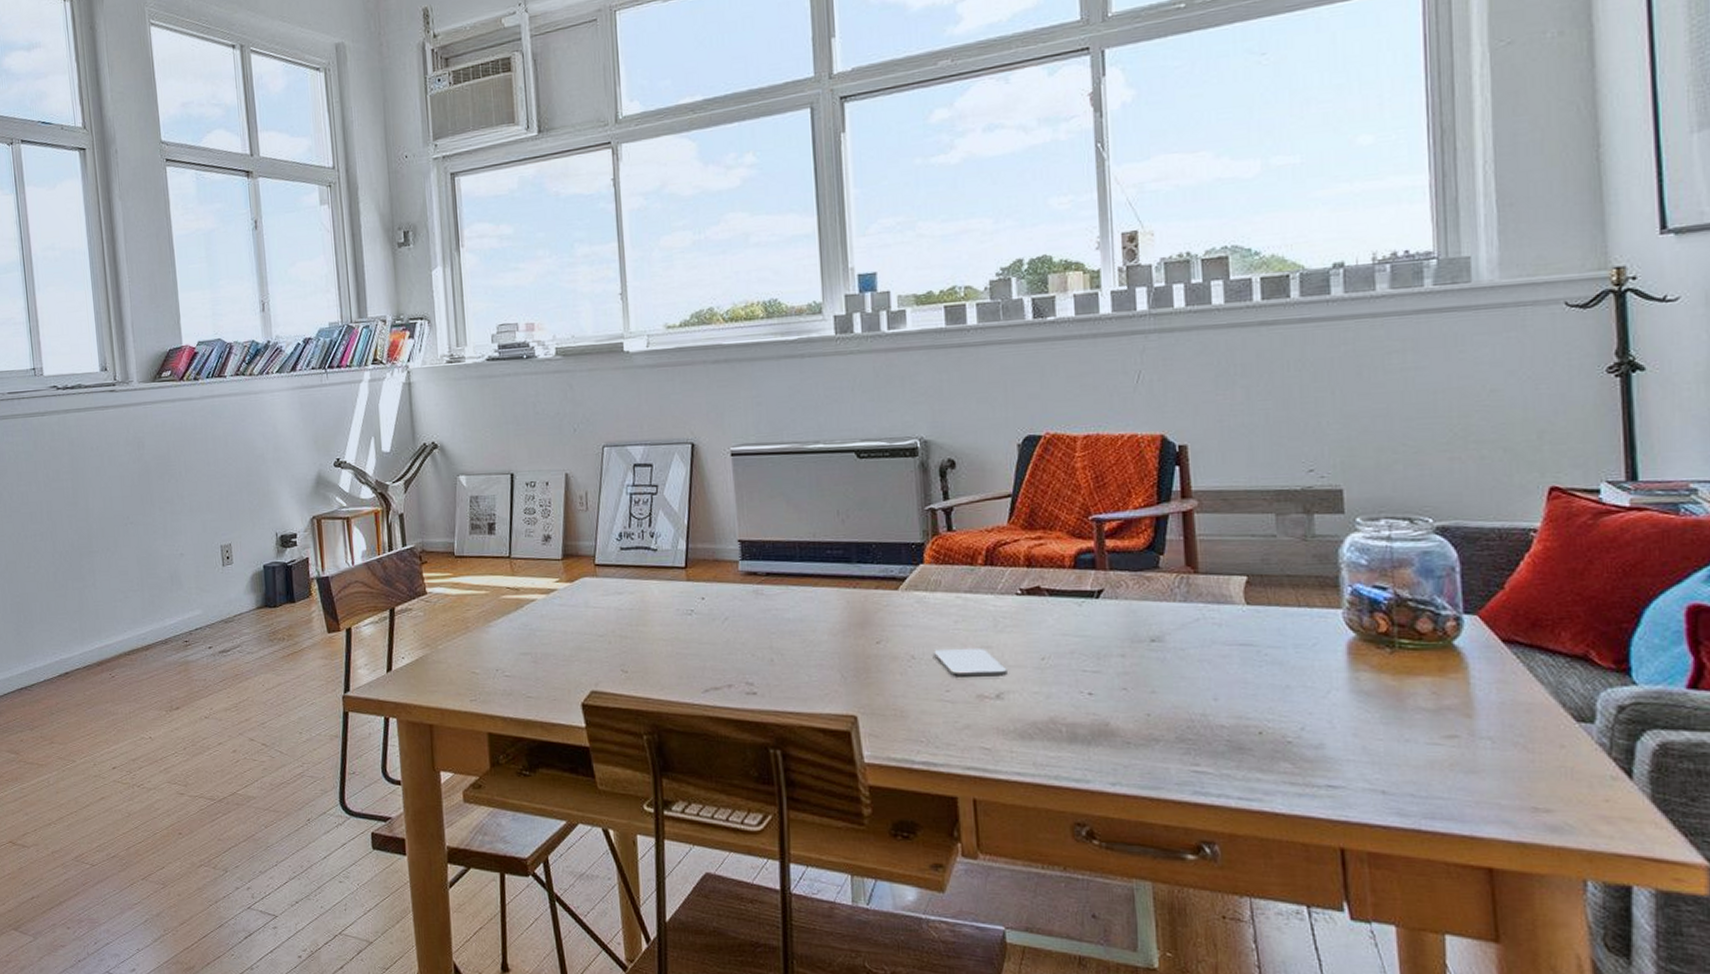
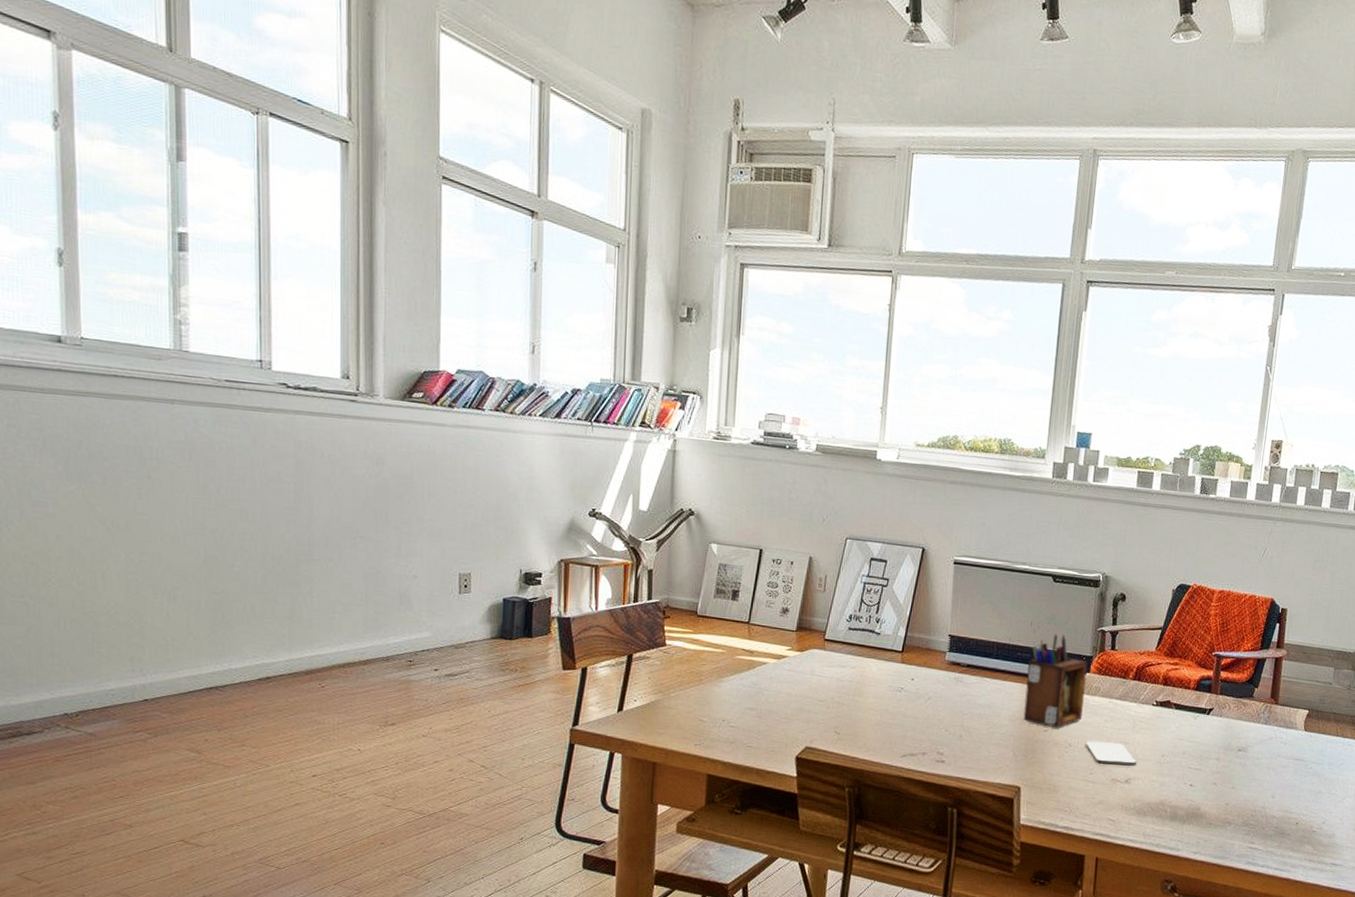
desk organizer: none [842,521,923,638] -> present [1023,634,1088,729]

